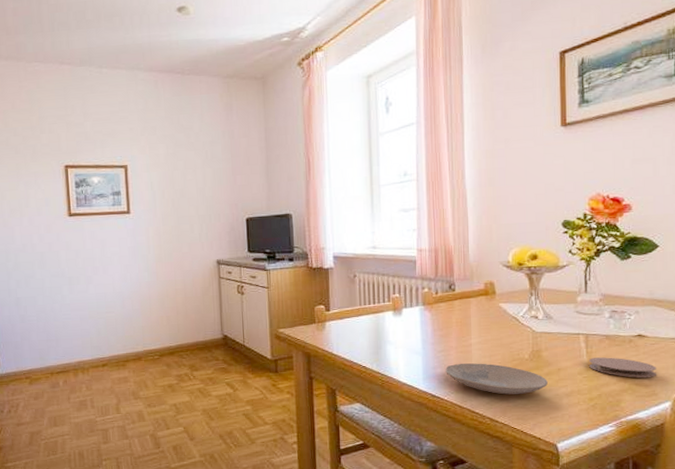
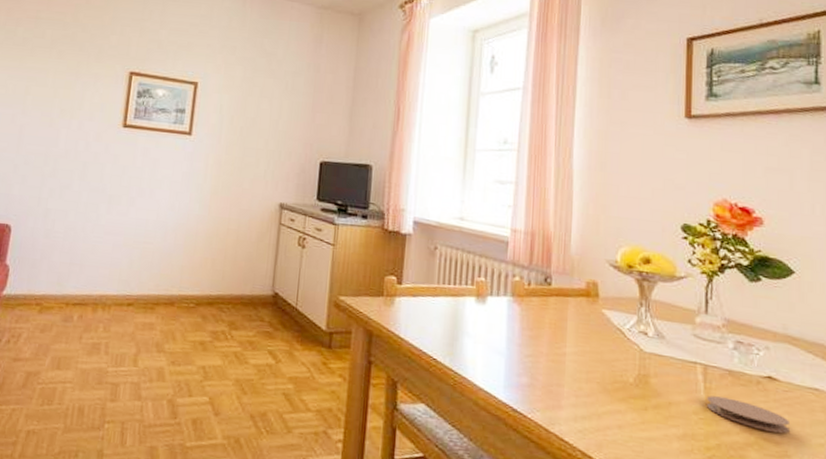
plate: present [445,363,548,395] -> none [532,374,655,428]

